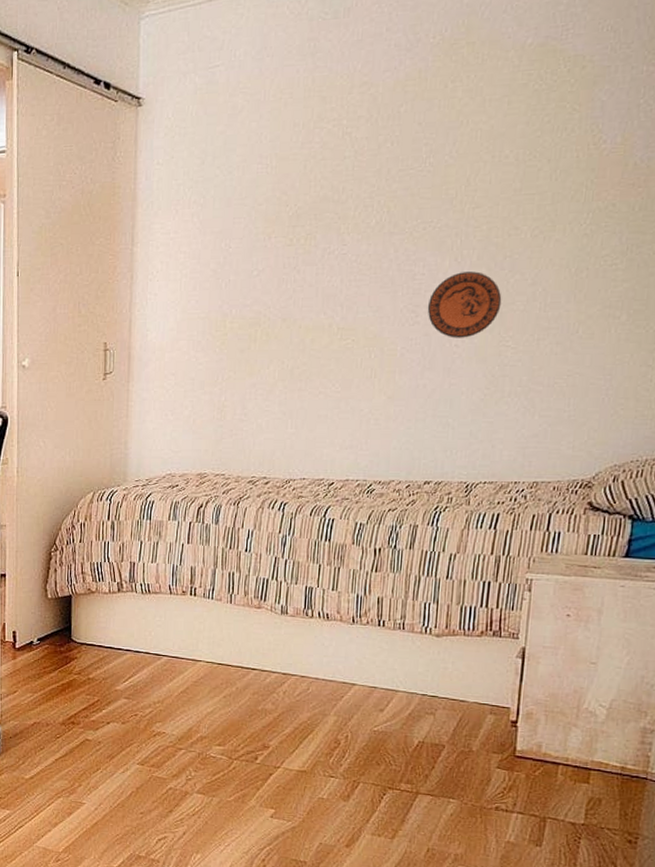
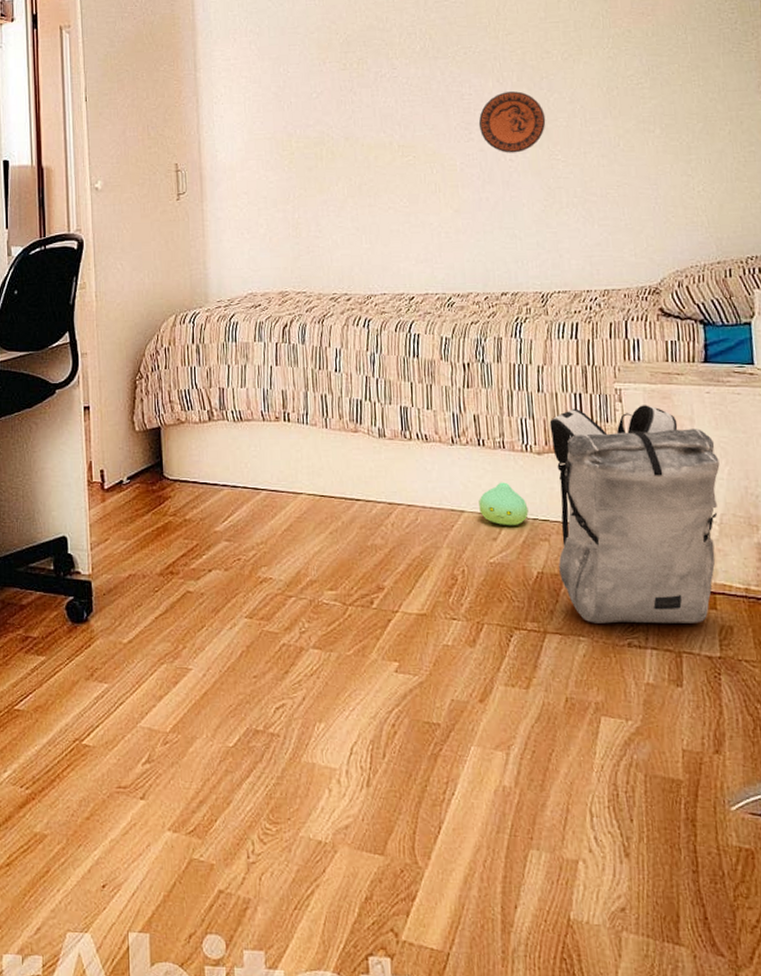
plush toy: none [370,660,419,700] -> present [479,482,529,526]
backpack: none [440,595,621,794] -> present [549,405,720,624]

